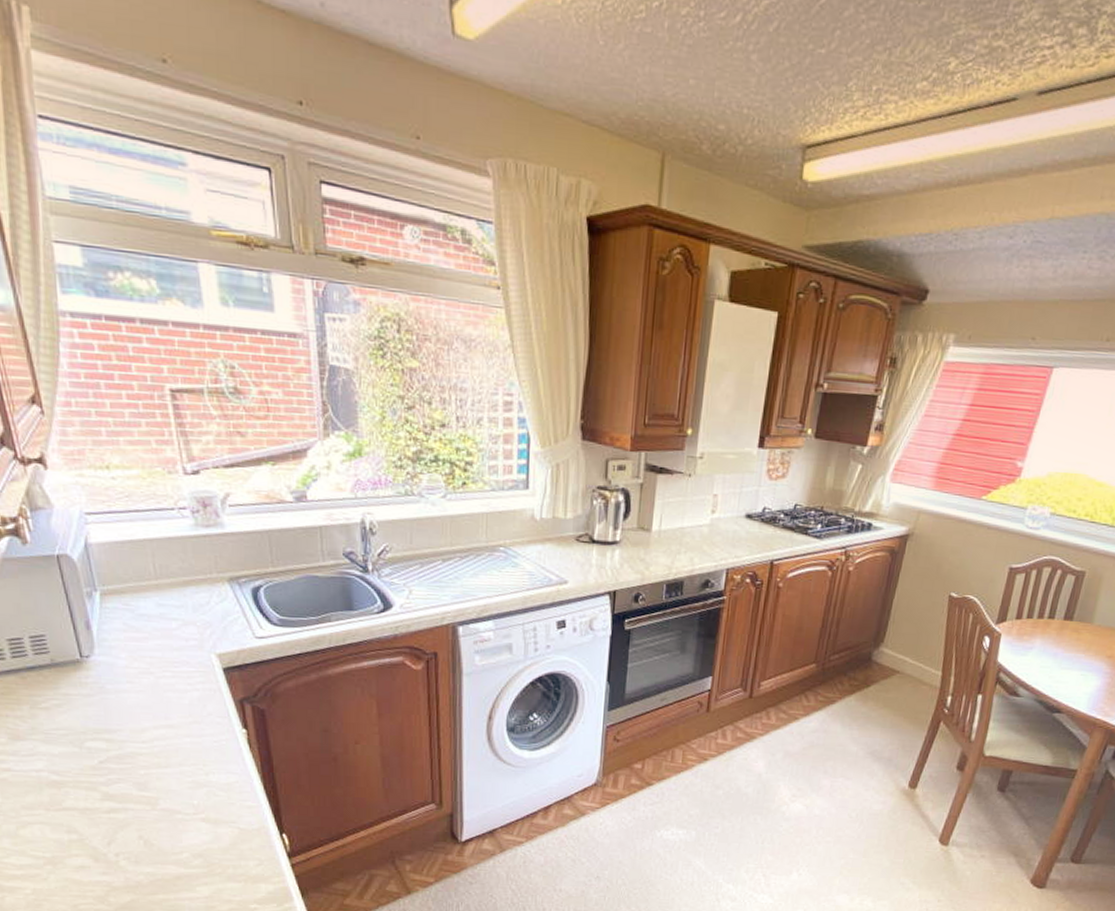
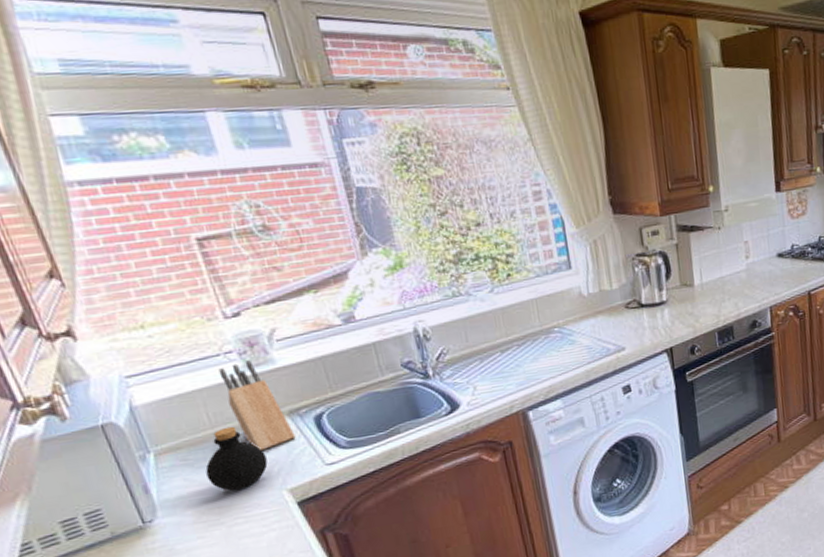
bottle: none [144,581,202,645] -> present [205,426,268,491]
knife block: none [171,520,232,612] -> present [218,360,296,452]

